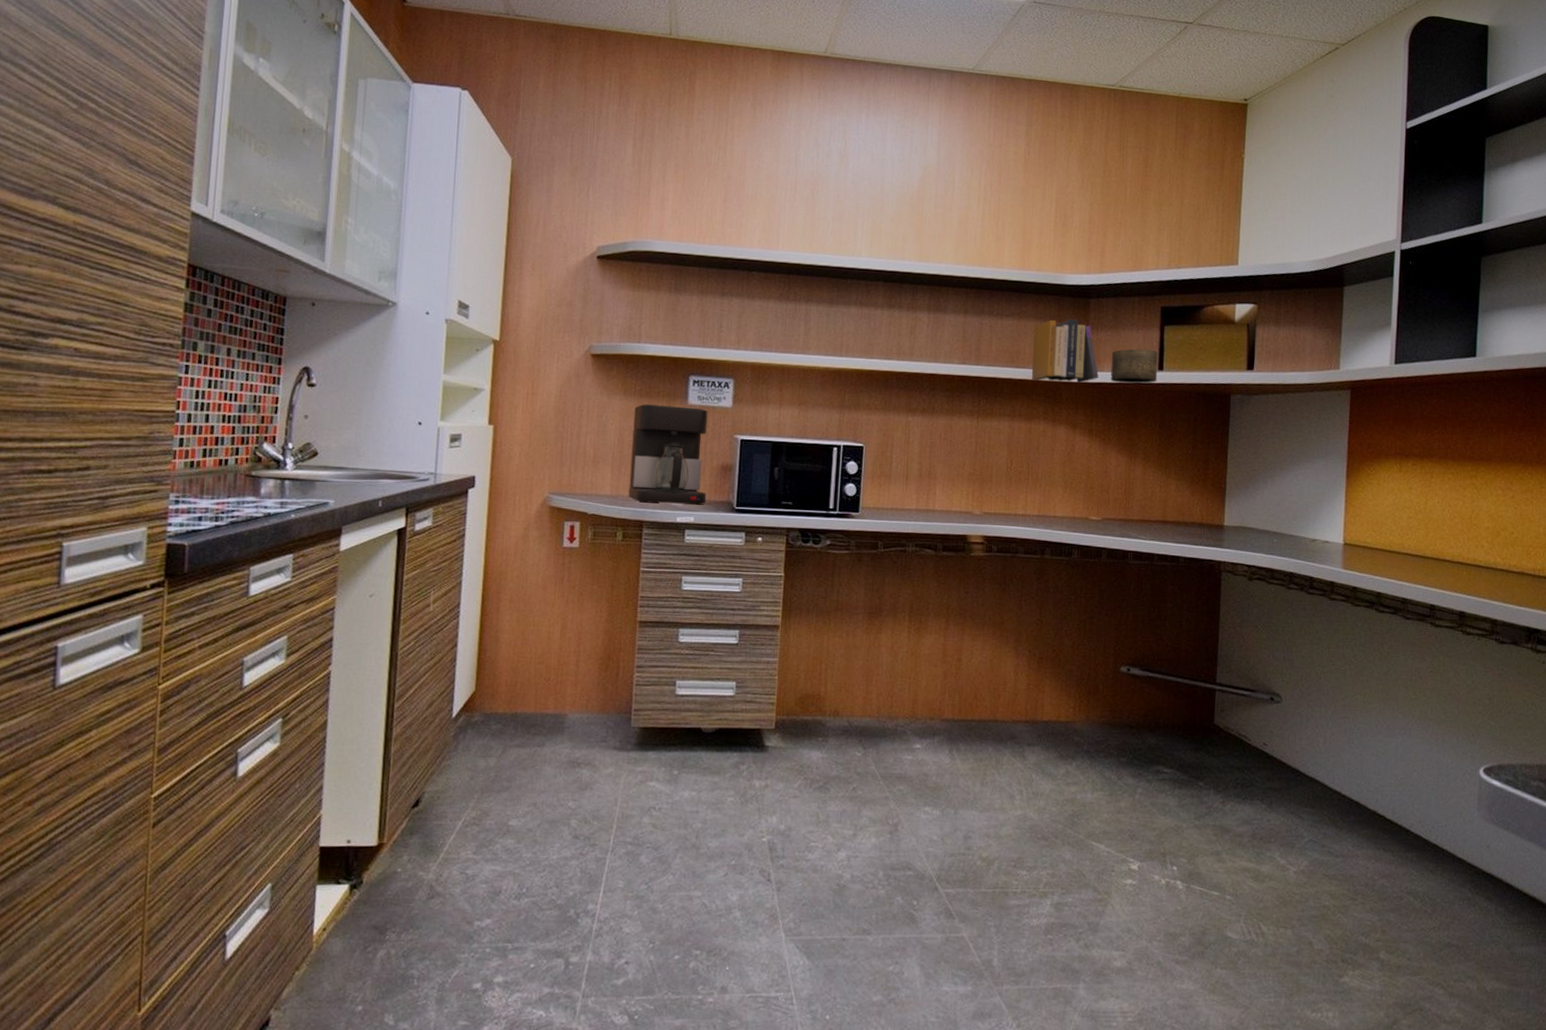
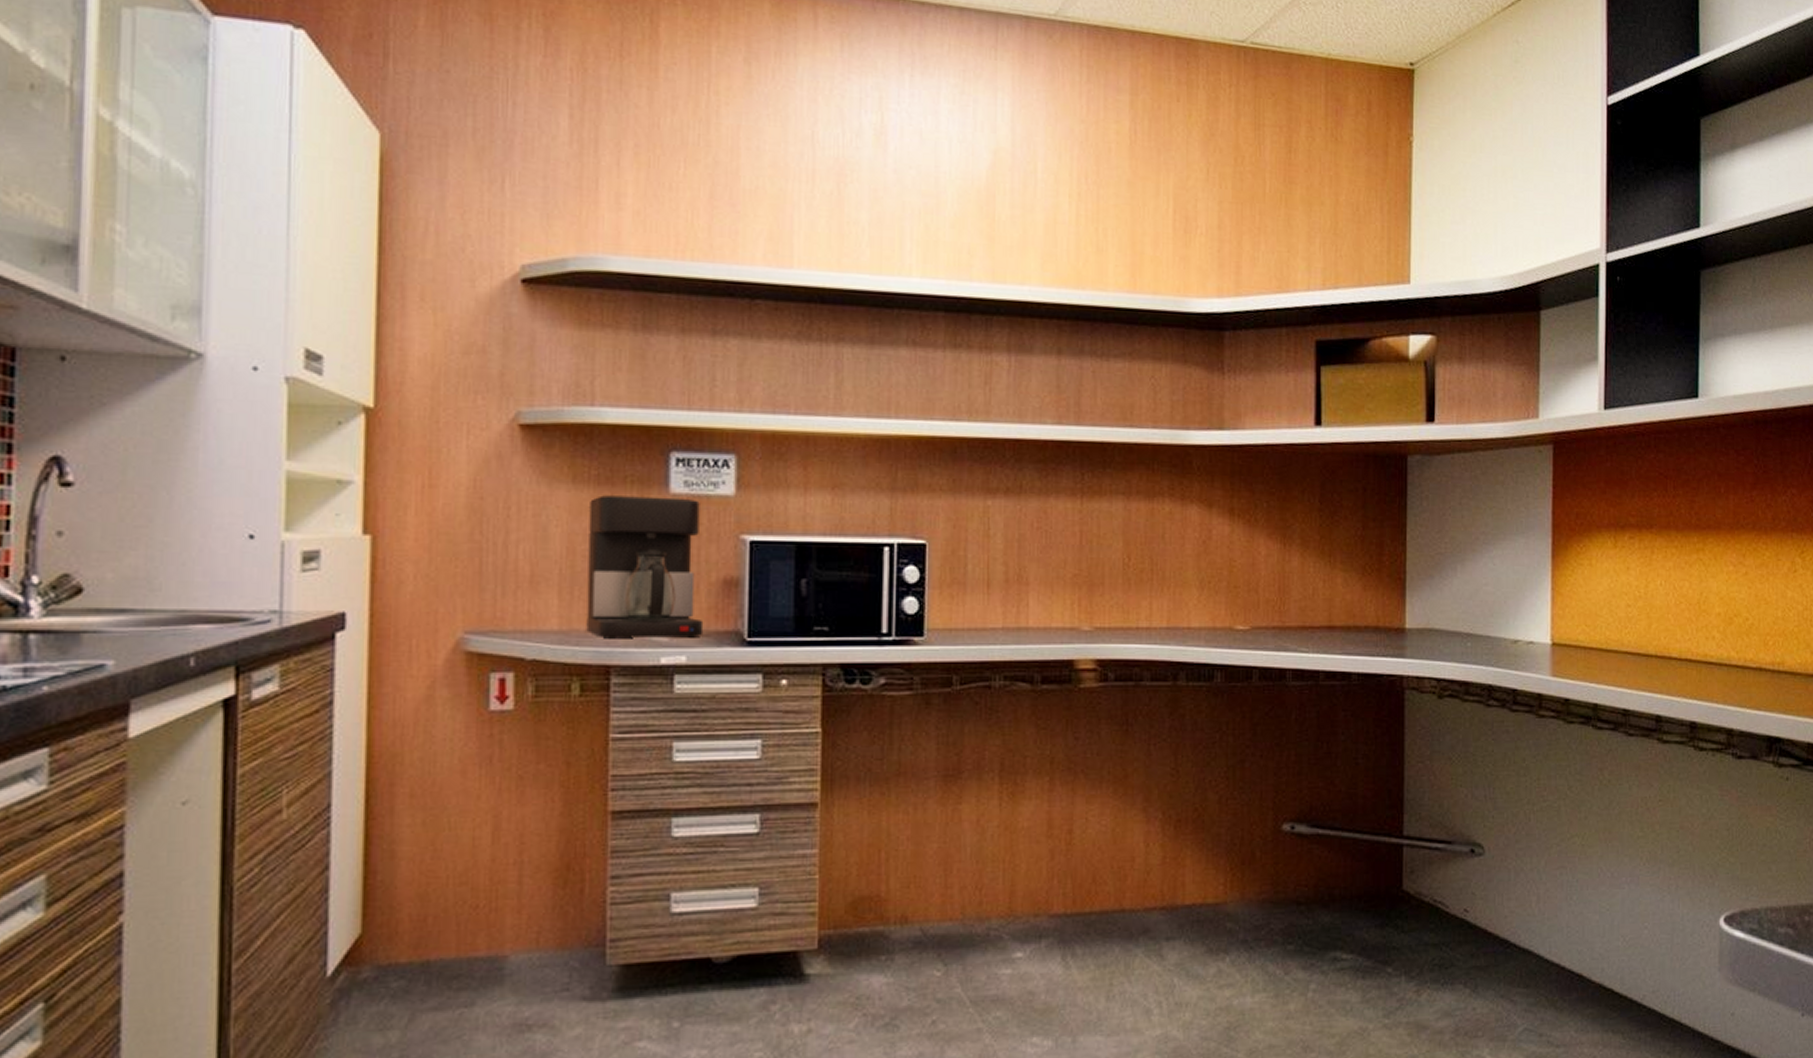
books: present [1031,319,1099,384] -> none [1150,359,1239,447]
decorative box: present [1110,348,1158,384] -> none [1254,397,1315,445]

